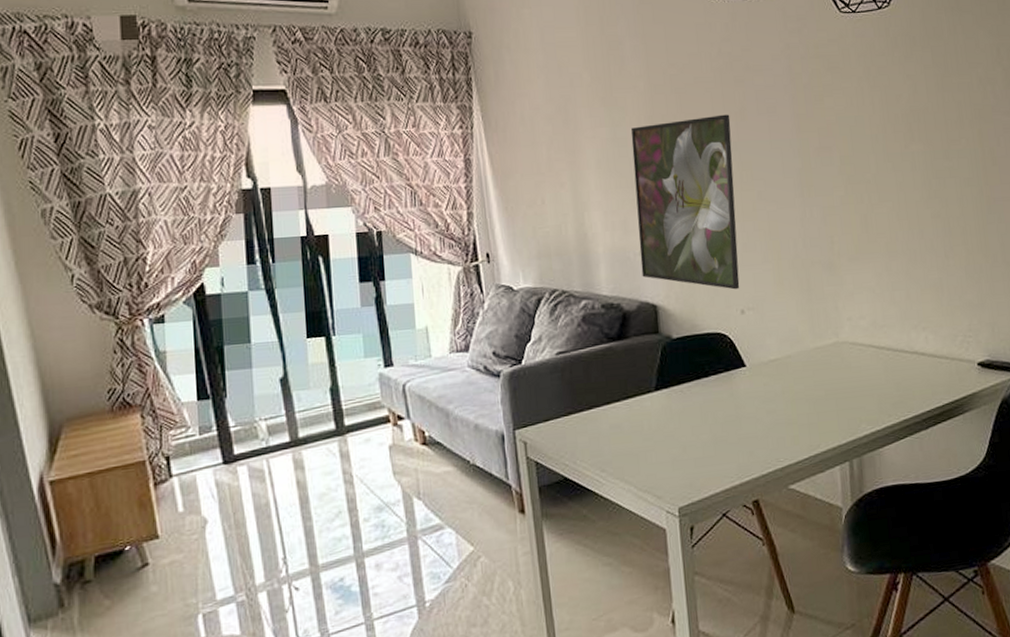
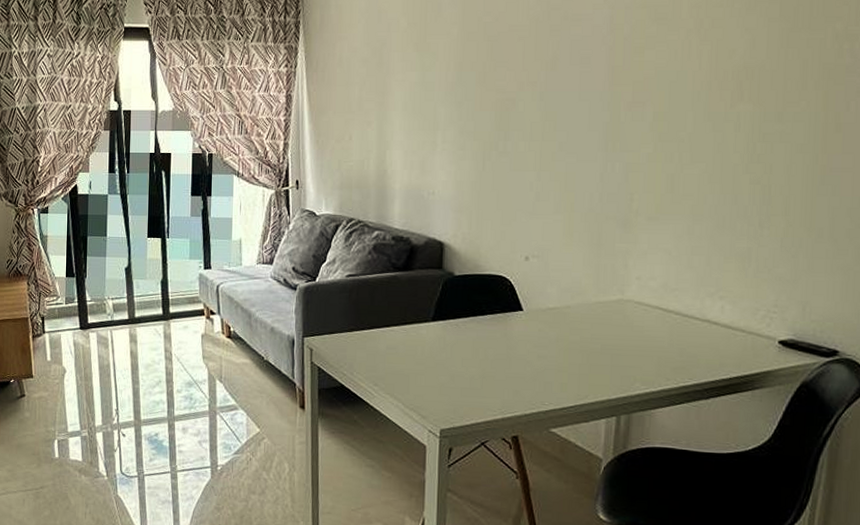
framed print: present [630,114,740,290] -> none [433,64,541,236]

